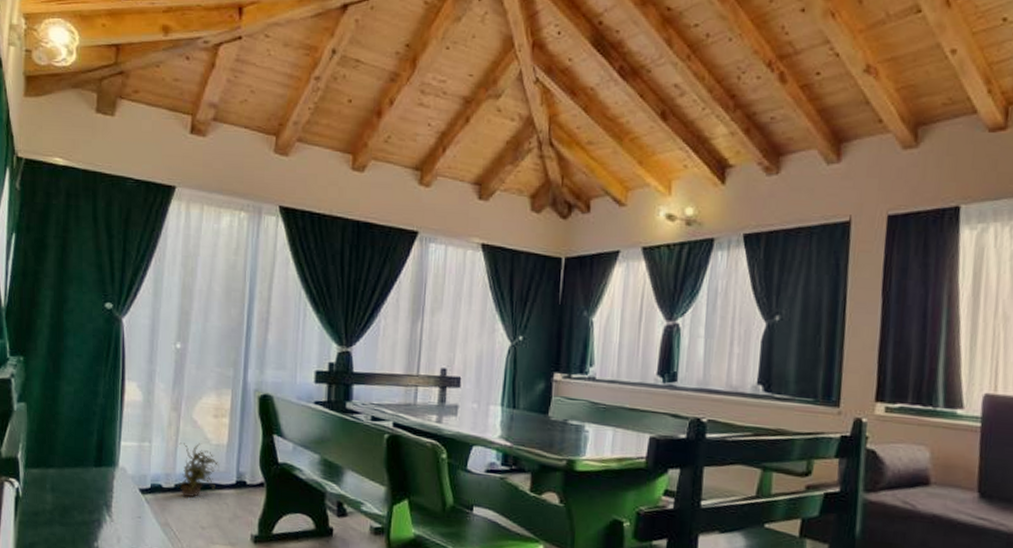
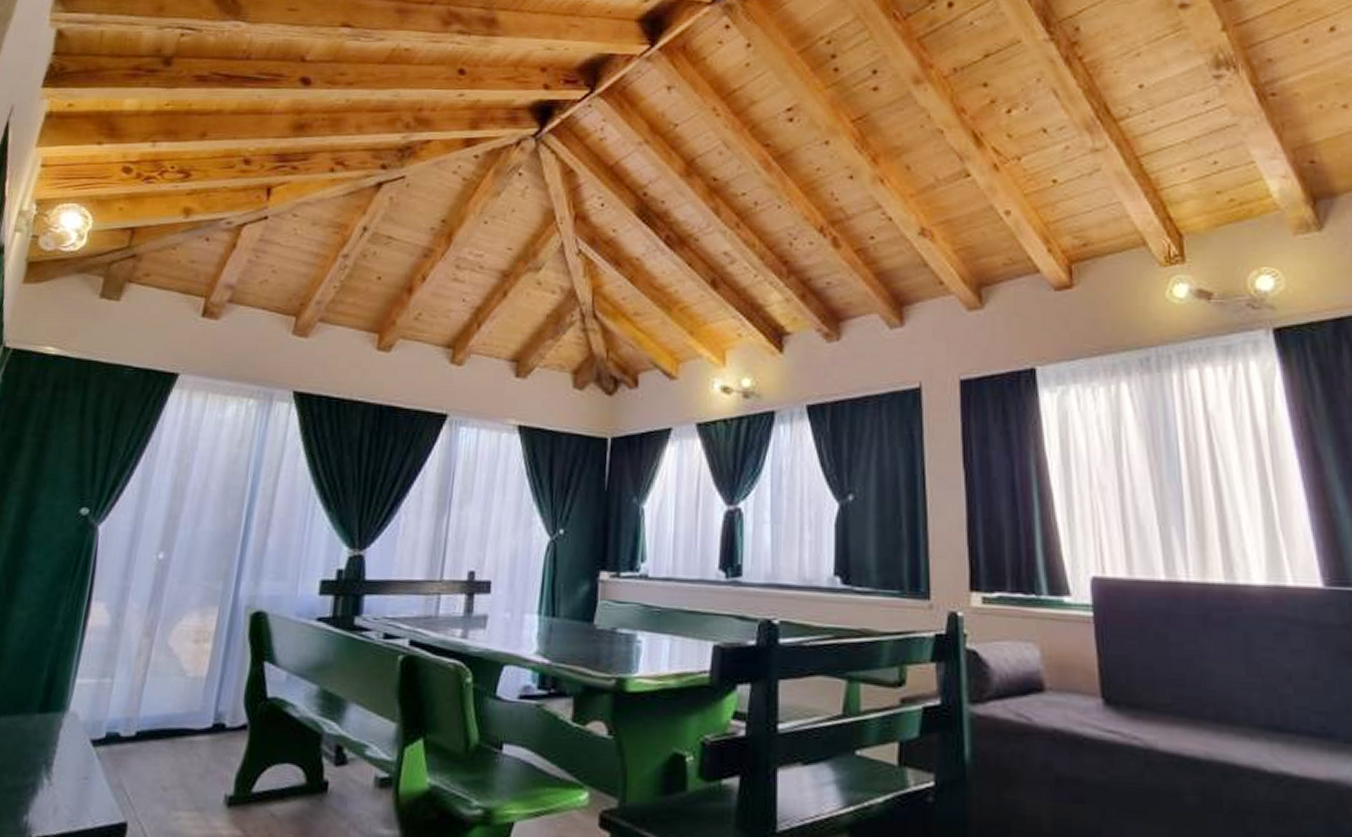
potted plant: present [175,442,219,497] -> none [136,676,195,748]

